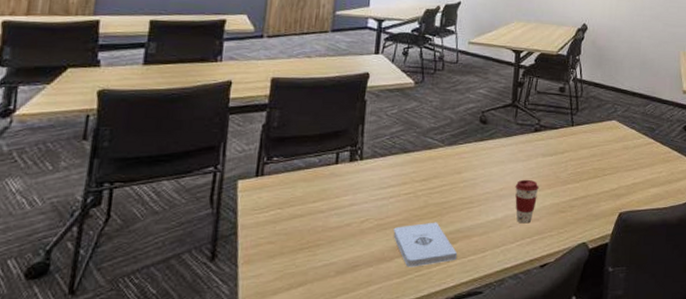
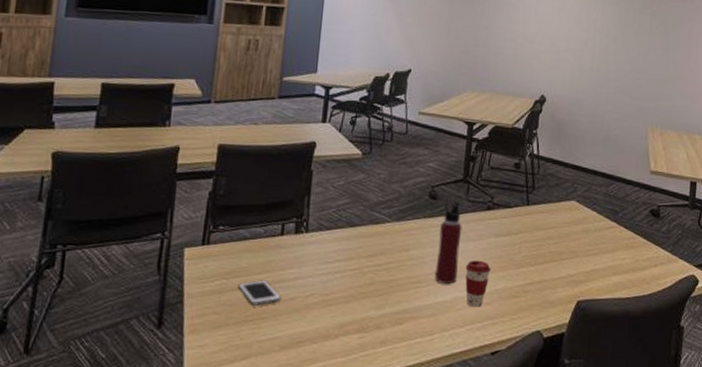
cell phone: none [293,208,337,233] -> present [238,280,282,306]
notepad: present [393,222,458,267] -> none [338,300,404,347]
water bottle: none [486,125,512,204] -> present [434,201,462,285]

